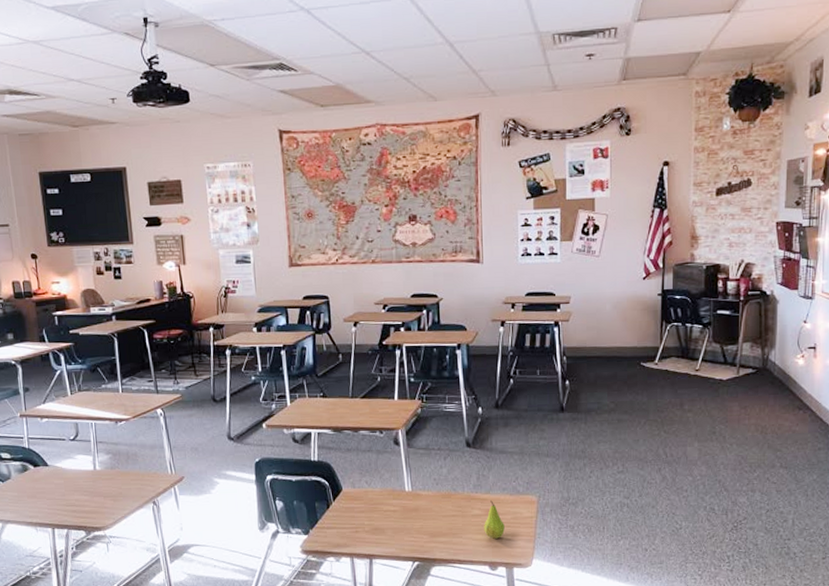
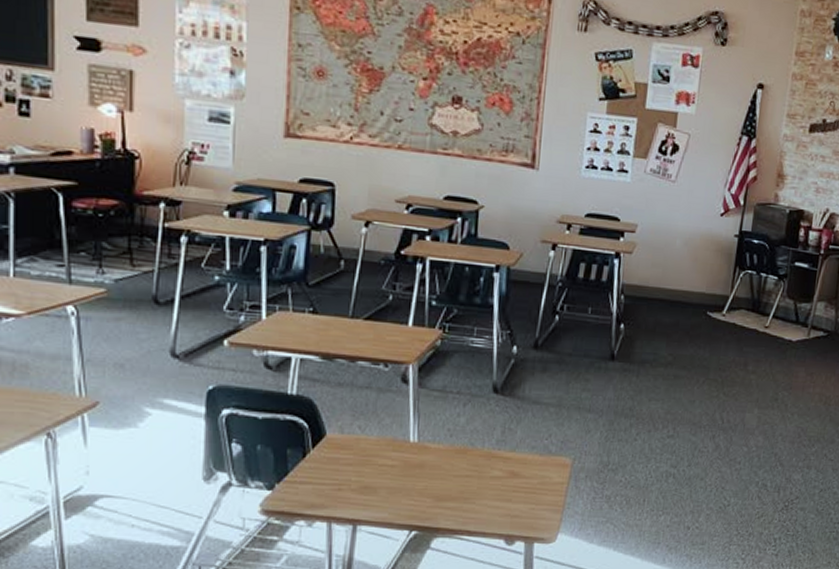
fruit: present [484,500,505,539] -> none [503,460,529,507]

